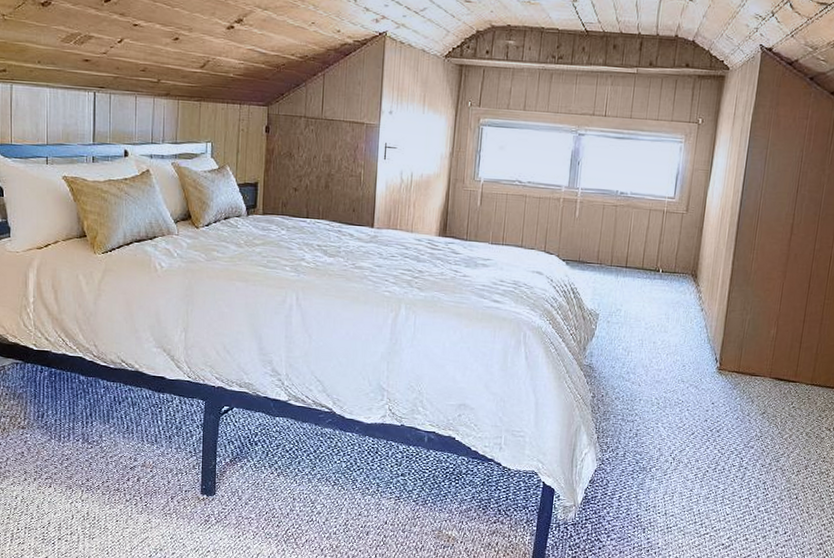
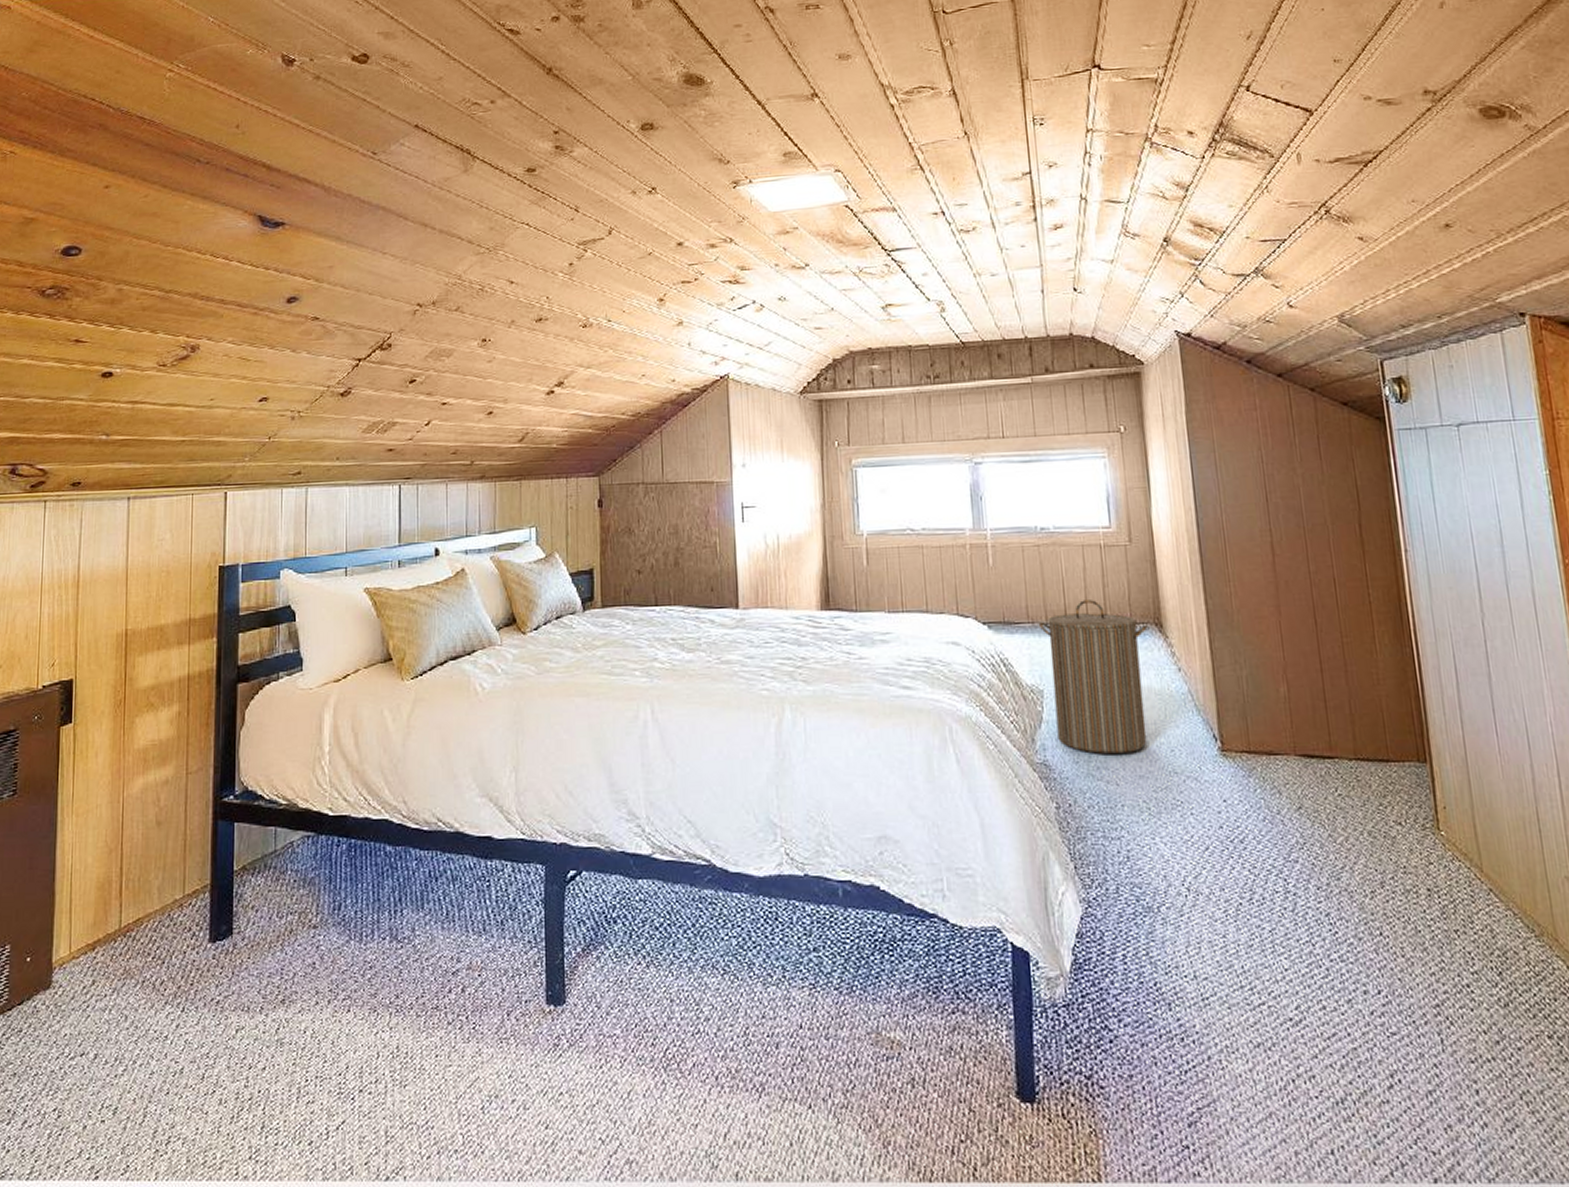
laundry hamper: none [603,251,686,365] -> present [1039,600,1148,754]

